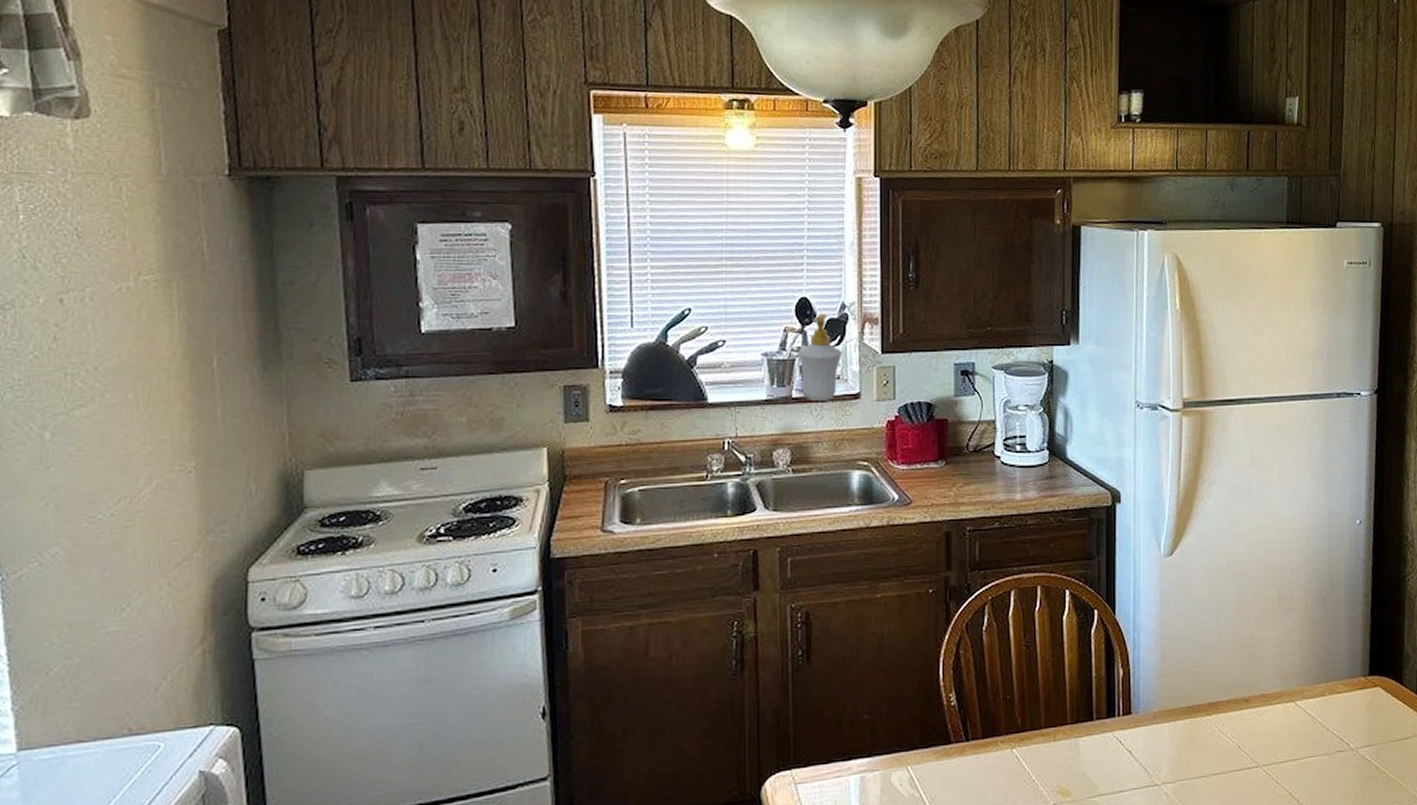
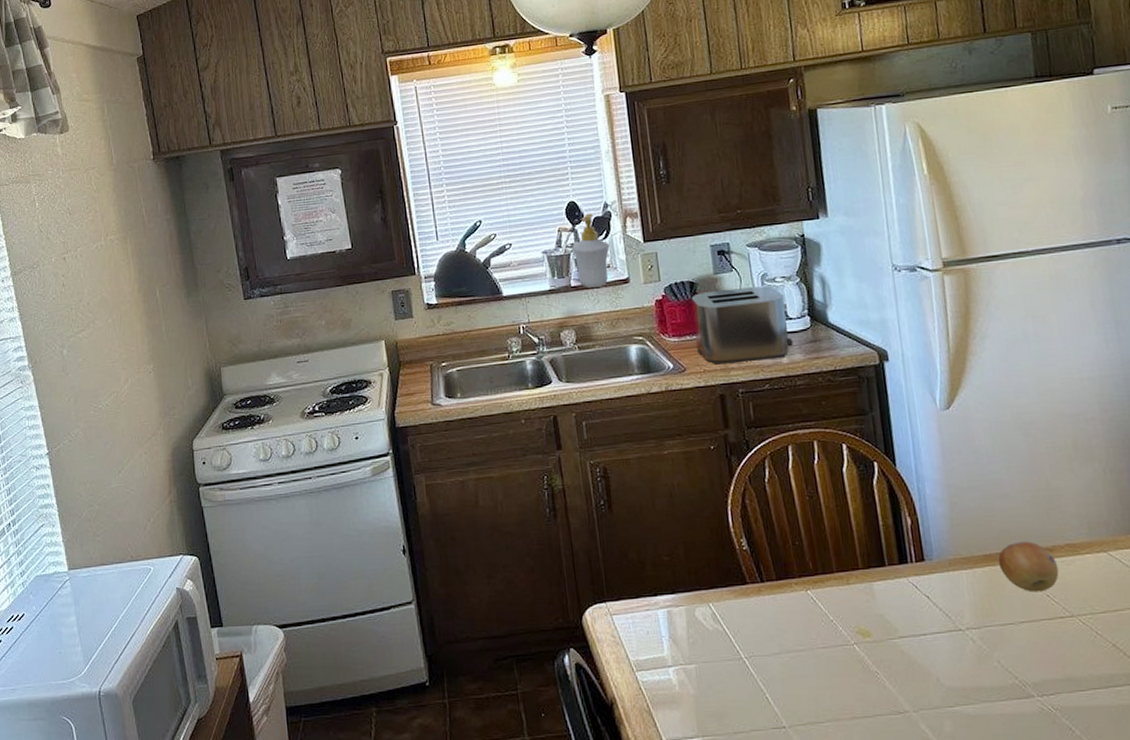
toaster: none [927,414,1028,498] -> present [691,286,793,365]
fruit: none [1199,692,1252,744] -> present [997,541,1059,593]

